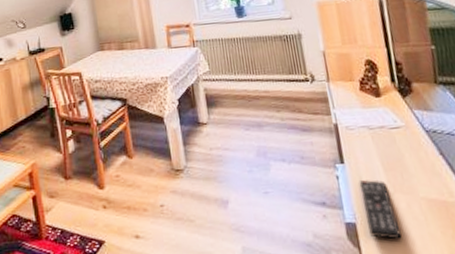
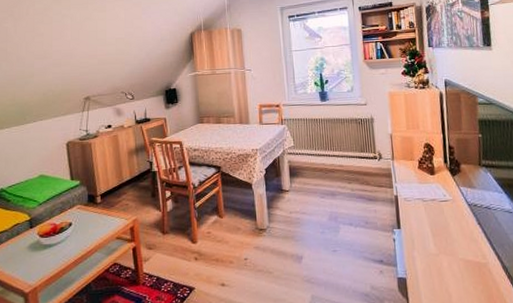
remote control: present [359,180,402,240] -> none [411,243,442,292]

